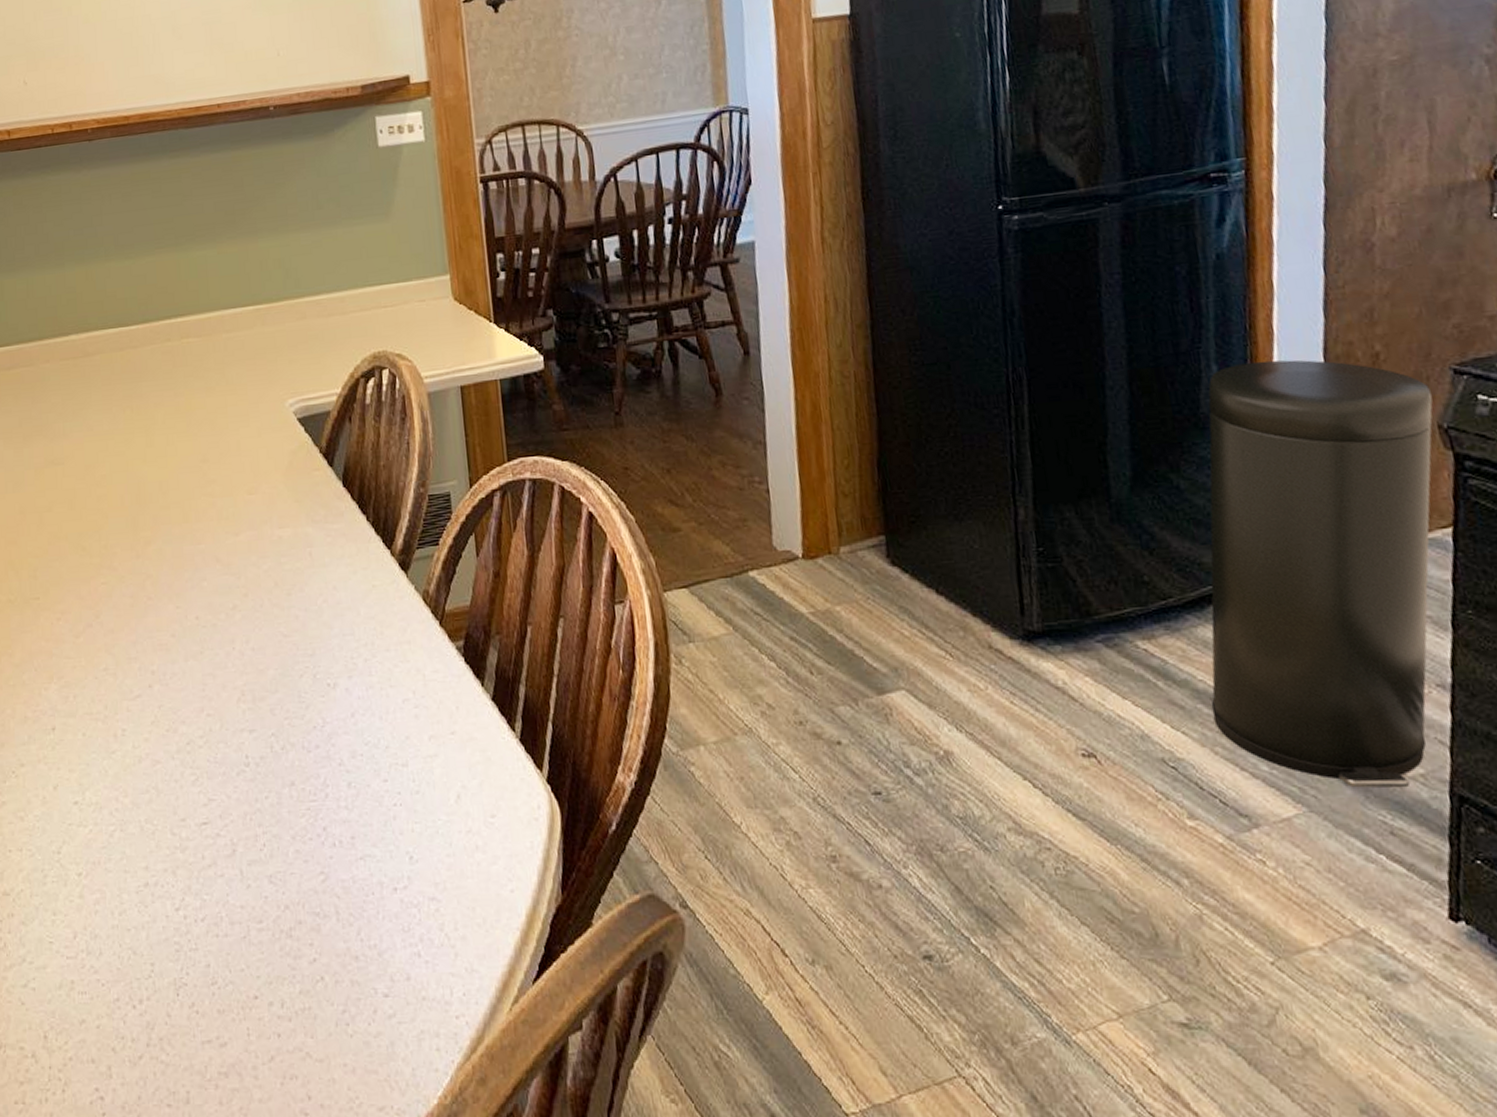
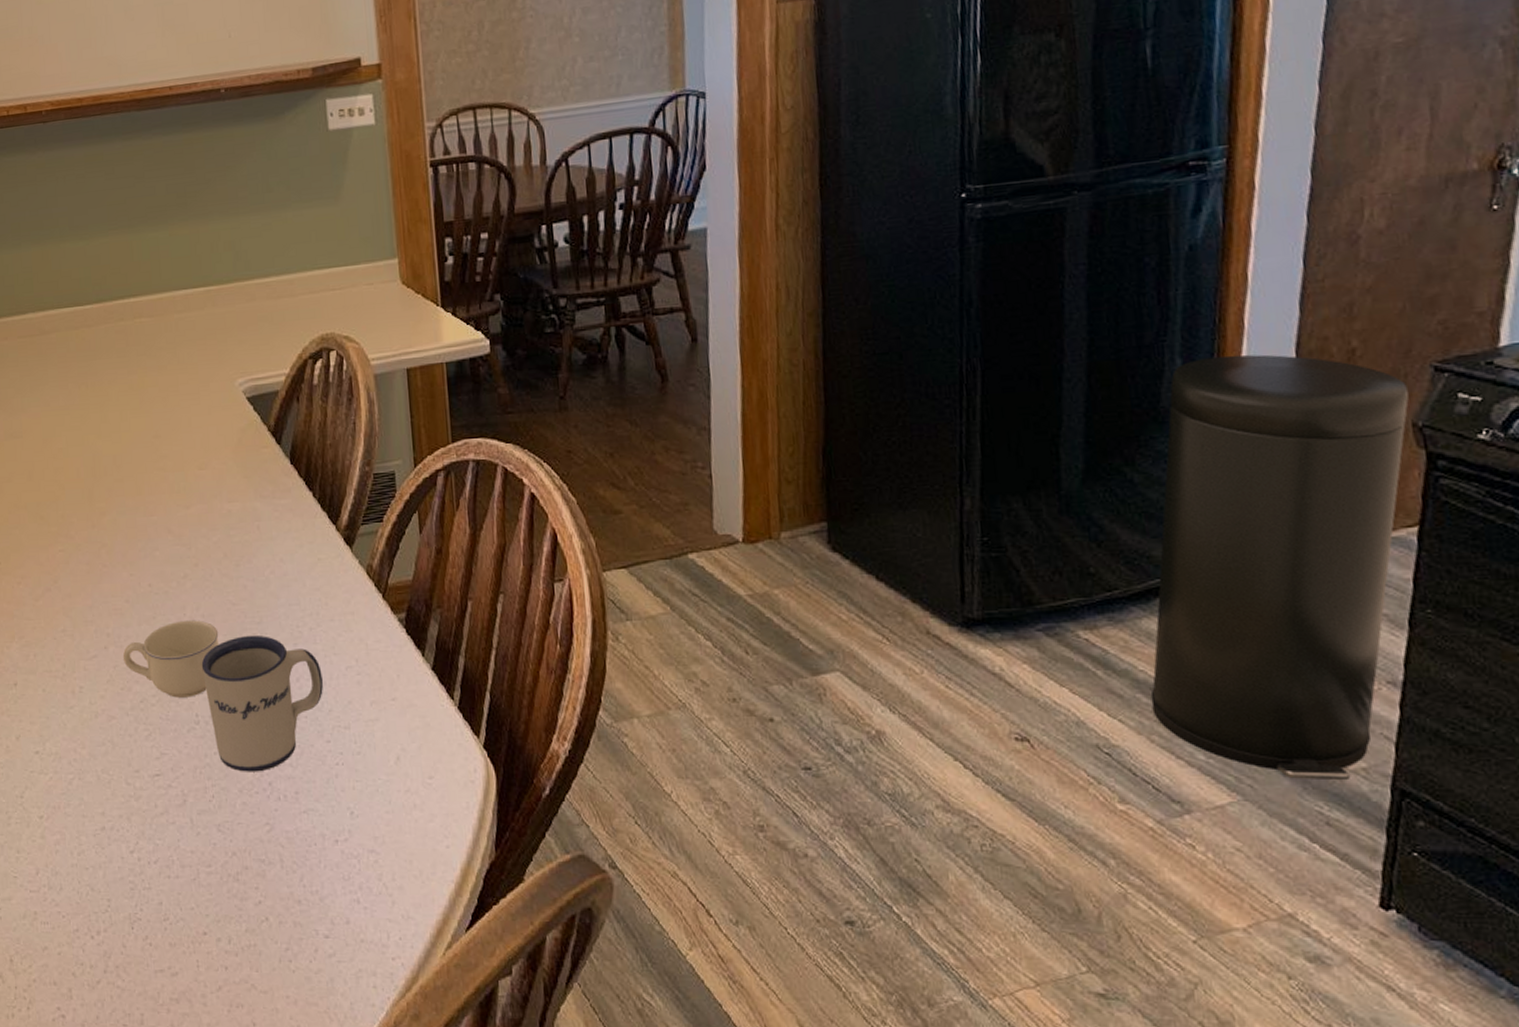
cup: none [168,654,270,738] -> present [122,620,220,698]
mug: none [251,668,380,817] -> present [201,635,324,772]

